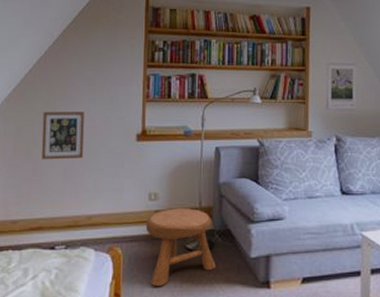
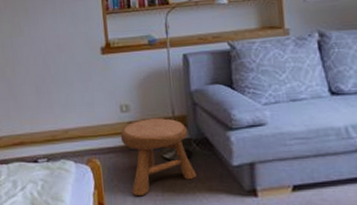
picture frame: present [41,111,84,160] -> none [10,30,53,79]

